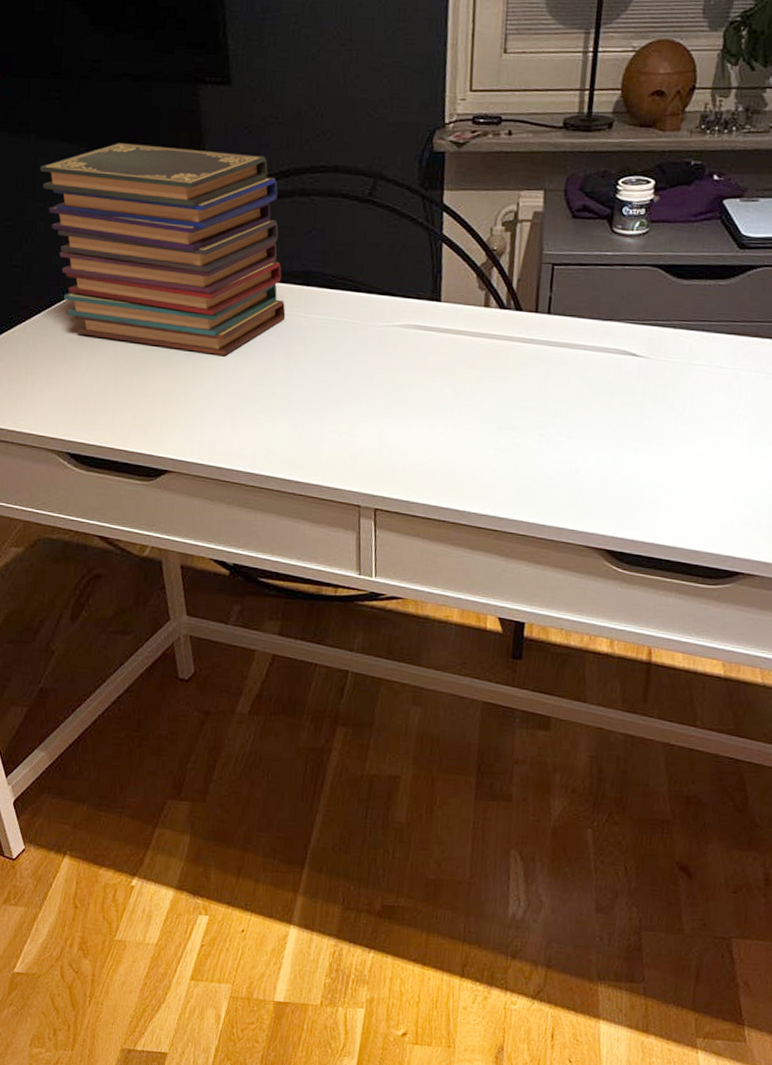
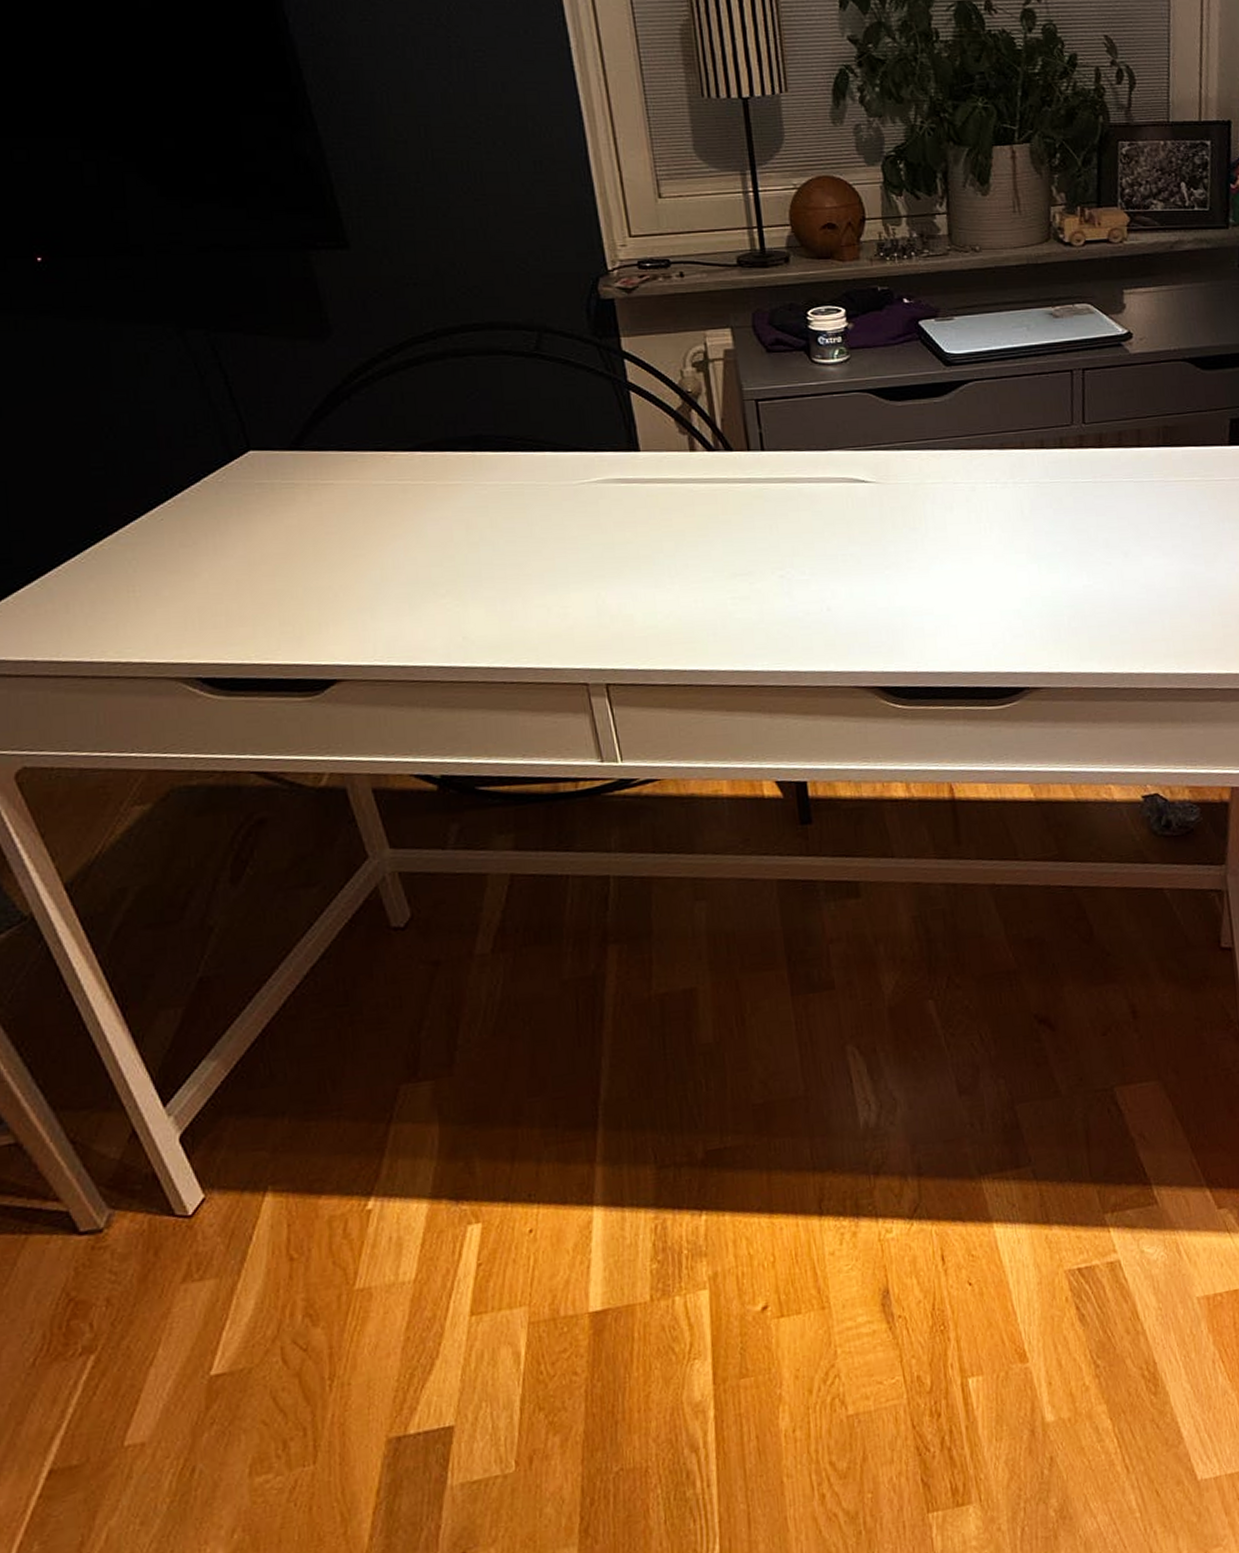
book stack: present [40,143,286,356] -> none [115,318,459,540]

